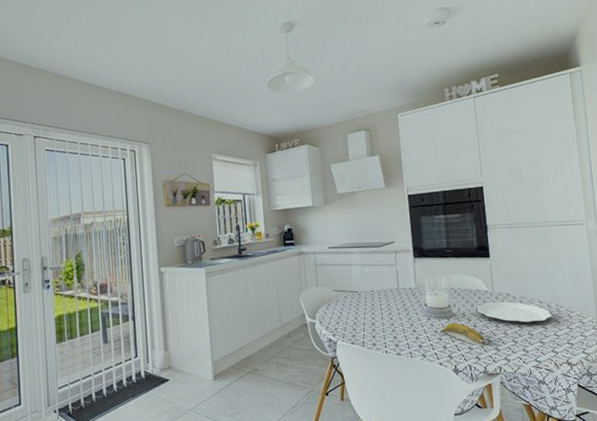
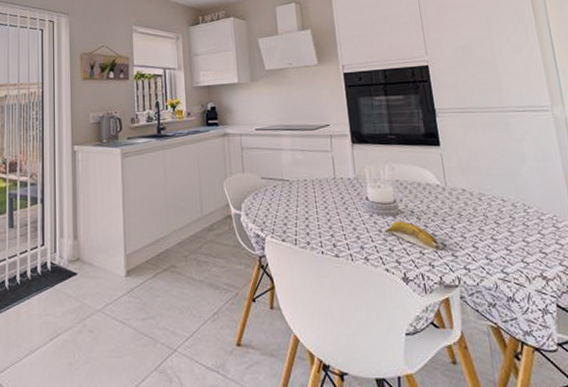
plate: present [477,301,553,325] -> none [427,198,519,227]

